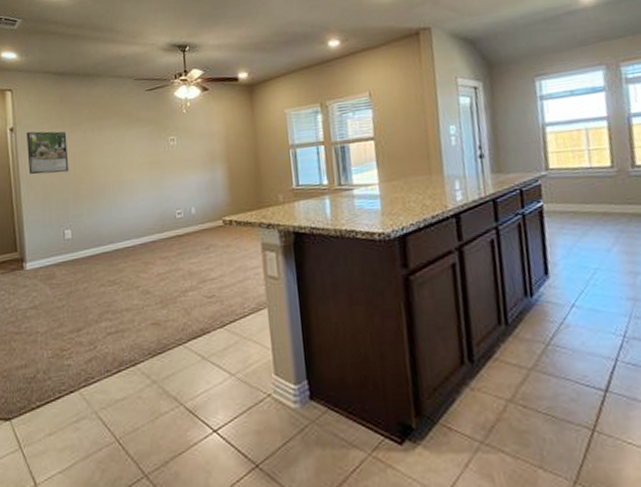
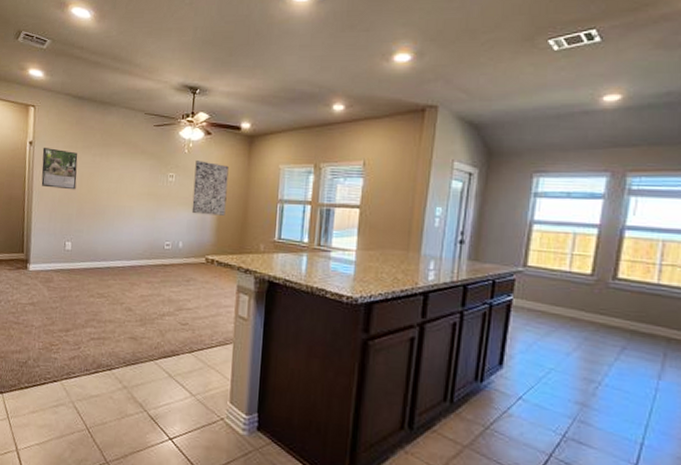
wall art: none [196,118,236,176] -> present [191,161,229,216]

